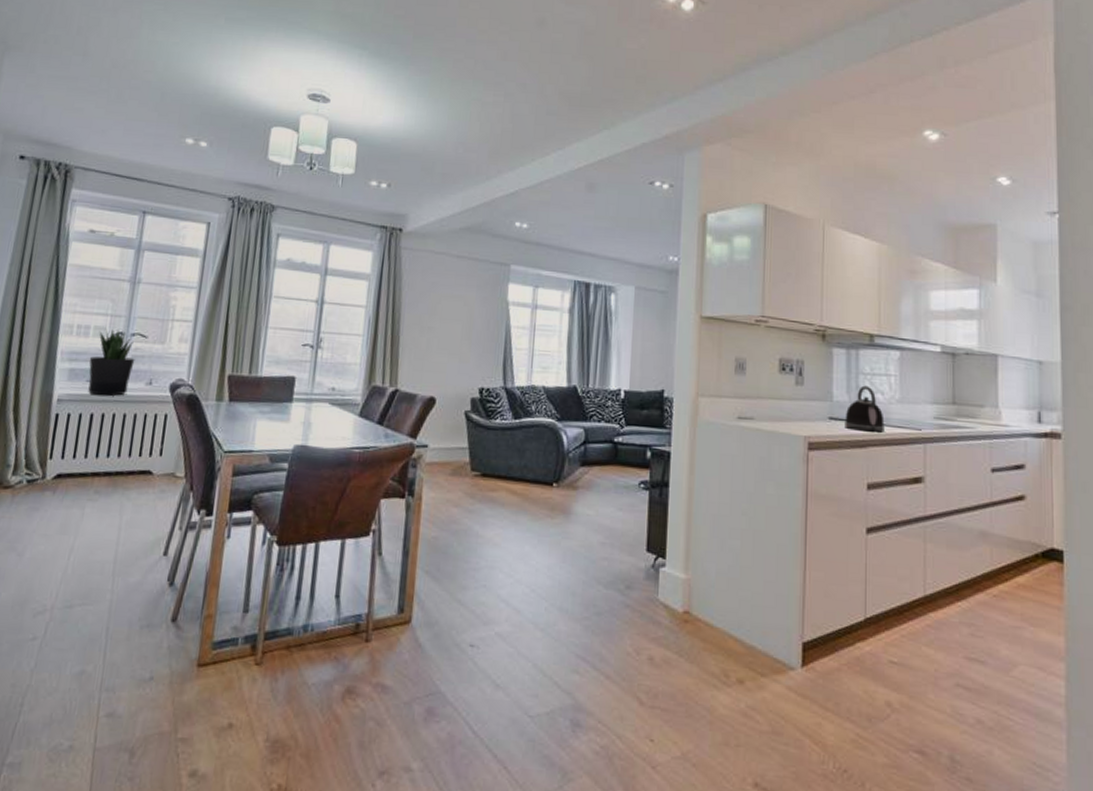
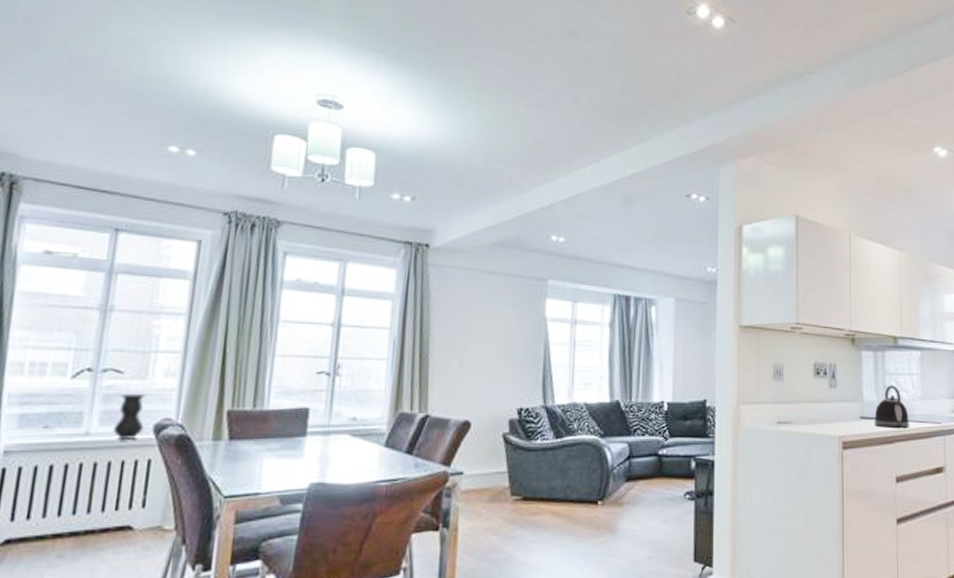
planter: present [88,329,135,396] -> none [45,365,108,444]
vase: none [138,356,165,396] -> present [112,394,147,439]

